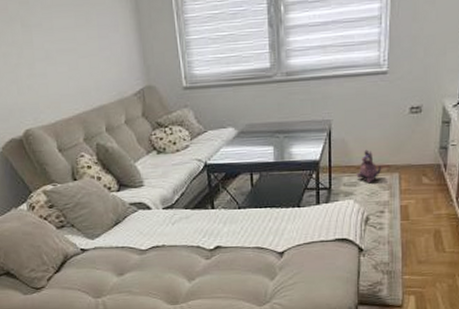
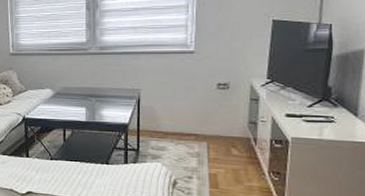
plush toy: present [356,149,382,184] -> none [164,118,190,149]

